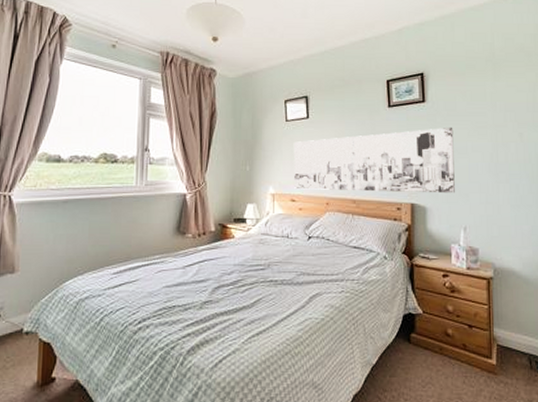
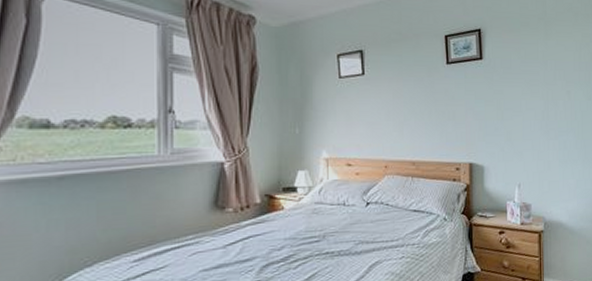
wall art: present [293,127,455,194] -> none [348,85,510,153]

